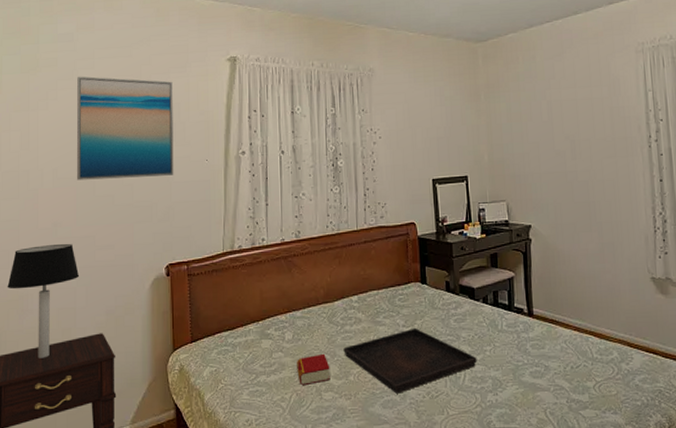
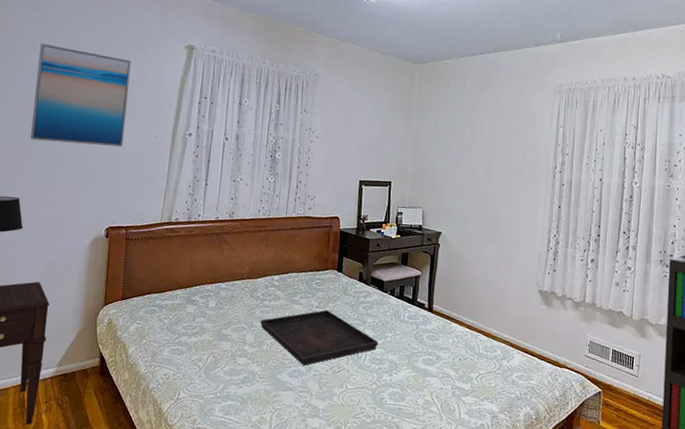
book: present [297,353,331,386] -> none [216,323,246,350]

